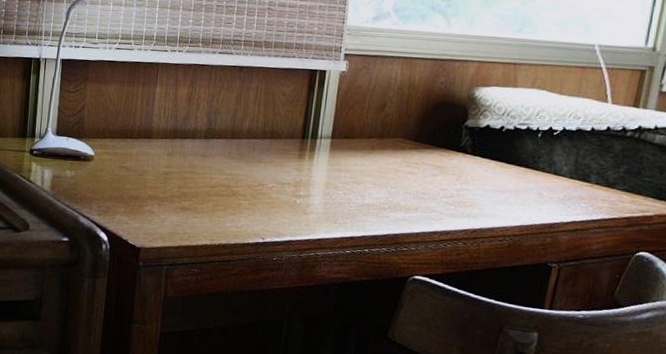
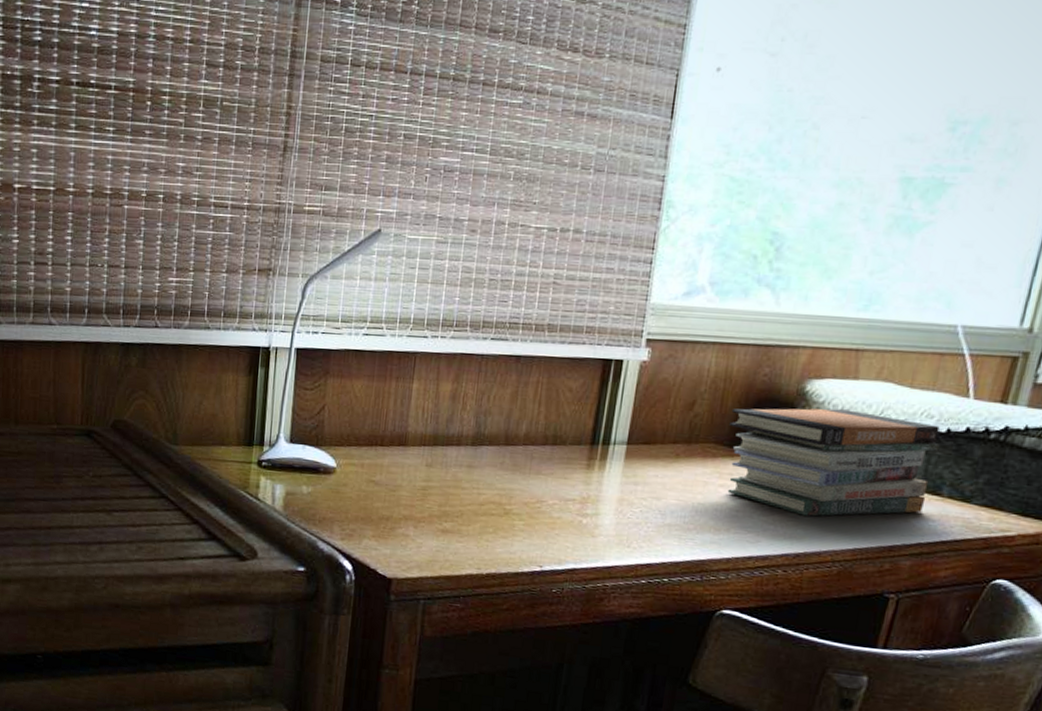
book stack: none [414,110,587,199] -> present [727,408,940,517]

